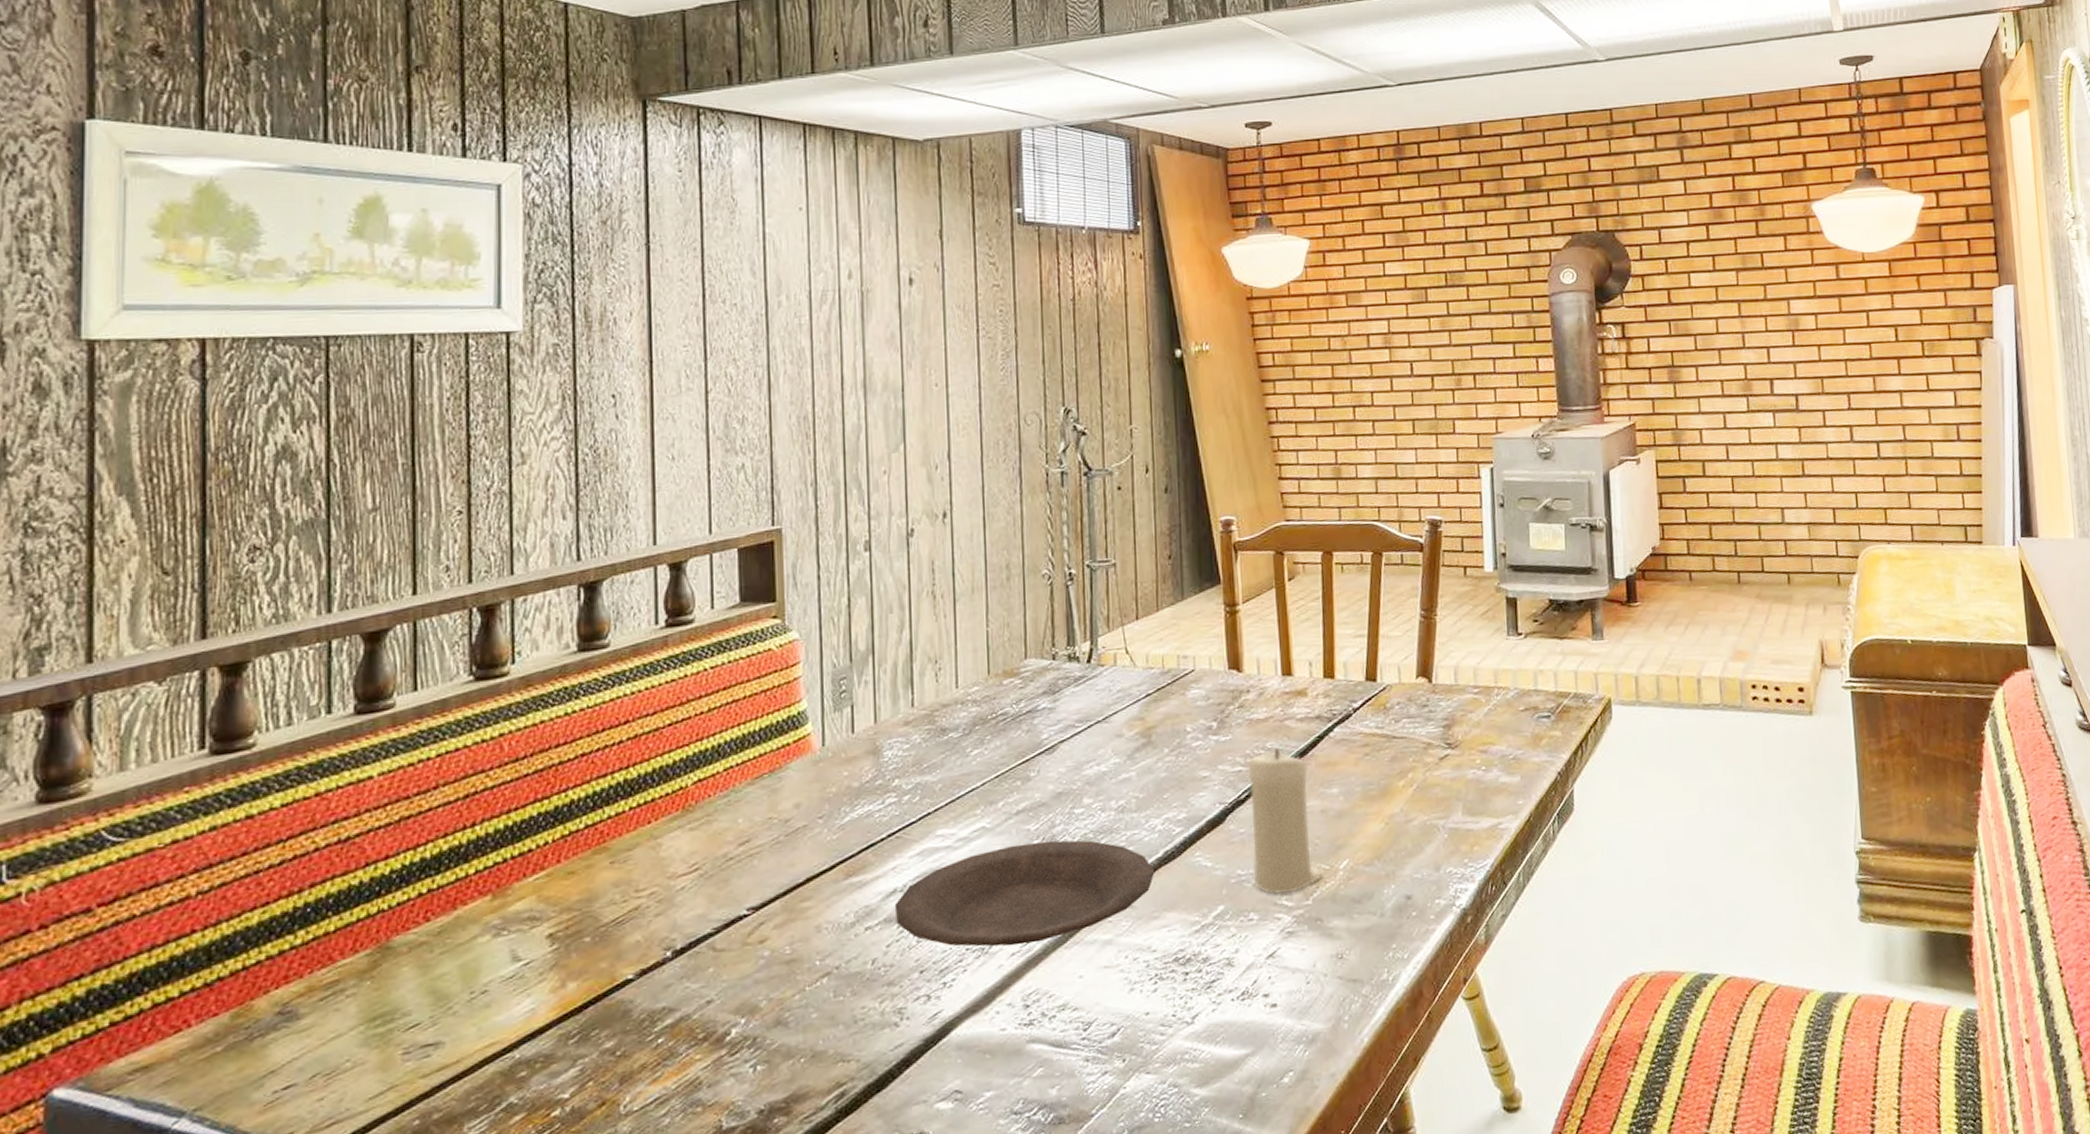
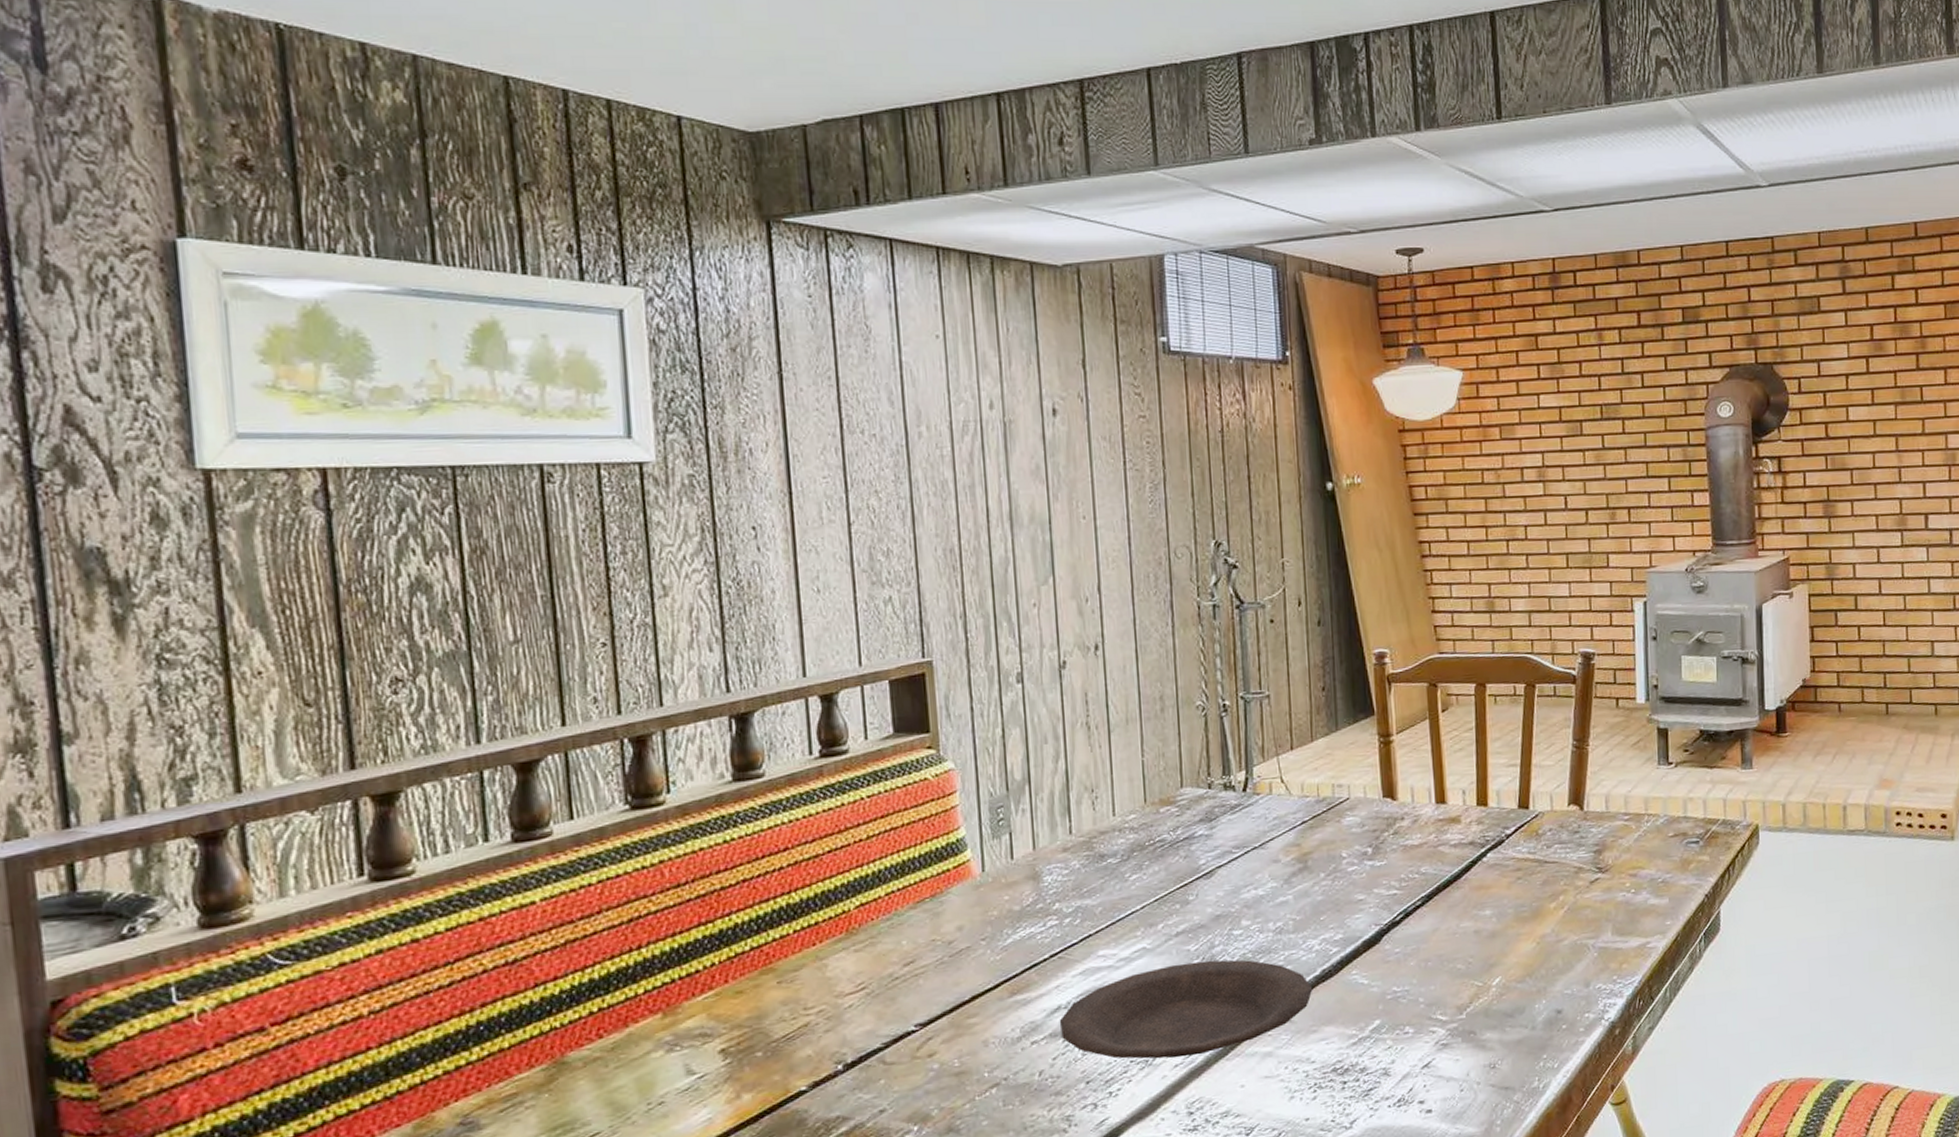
candle: present [1247,748,1324,894] -> none [1402,872,1477,1009]

